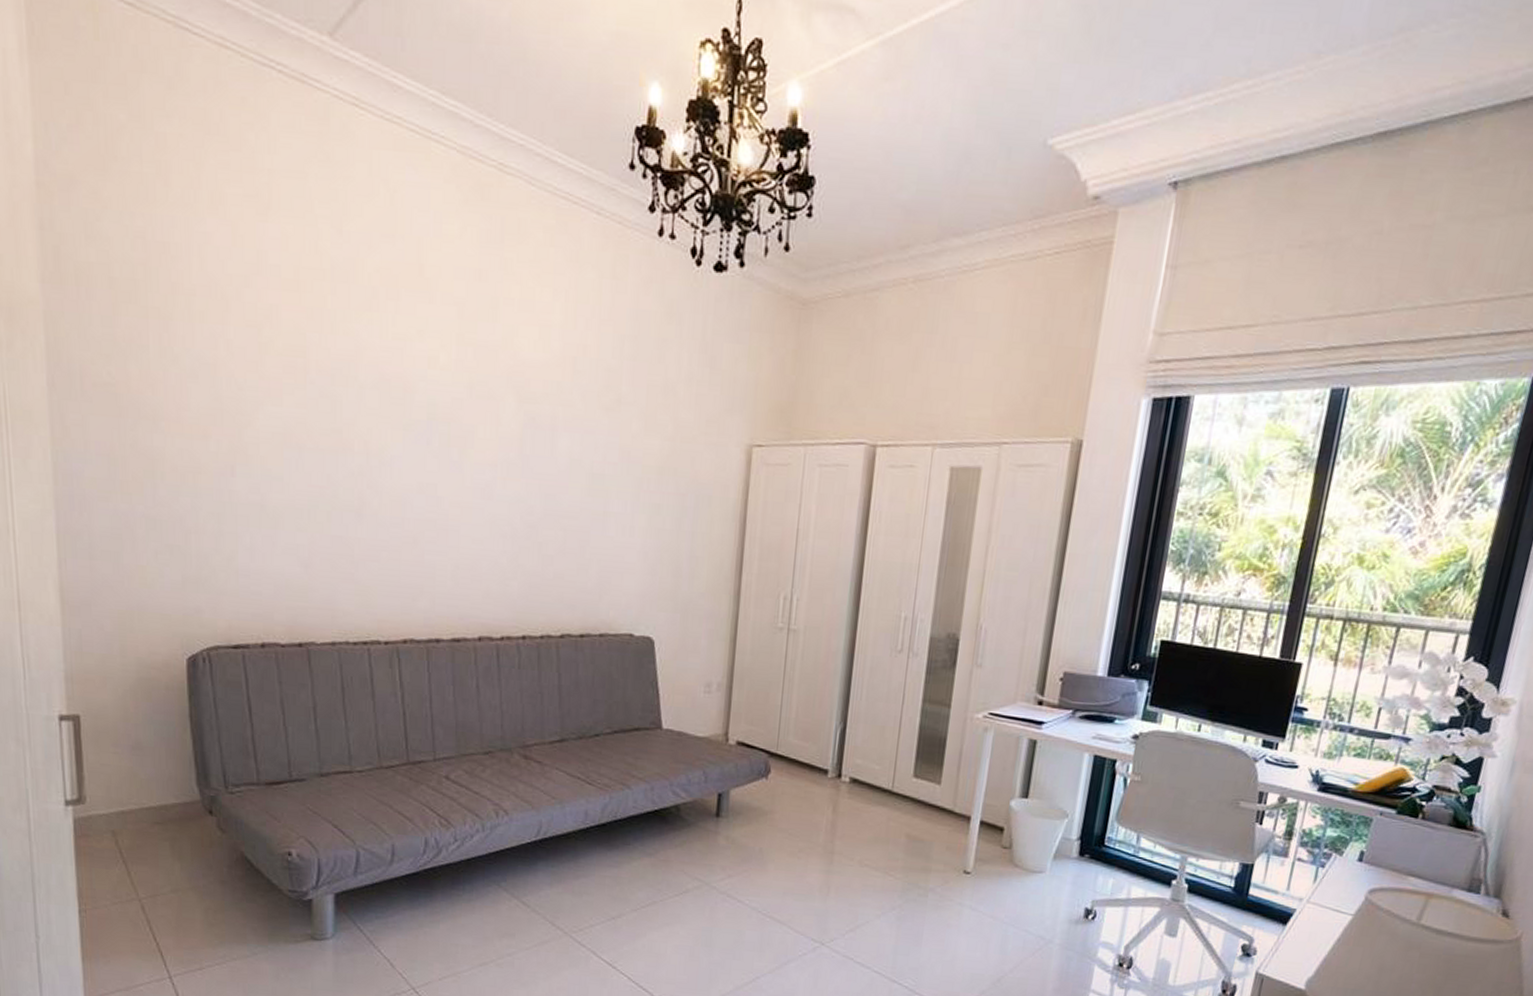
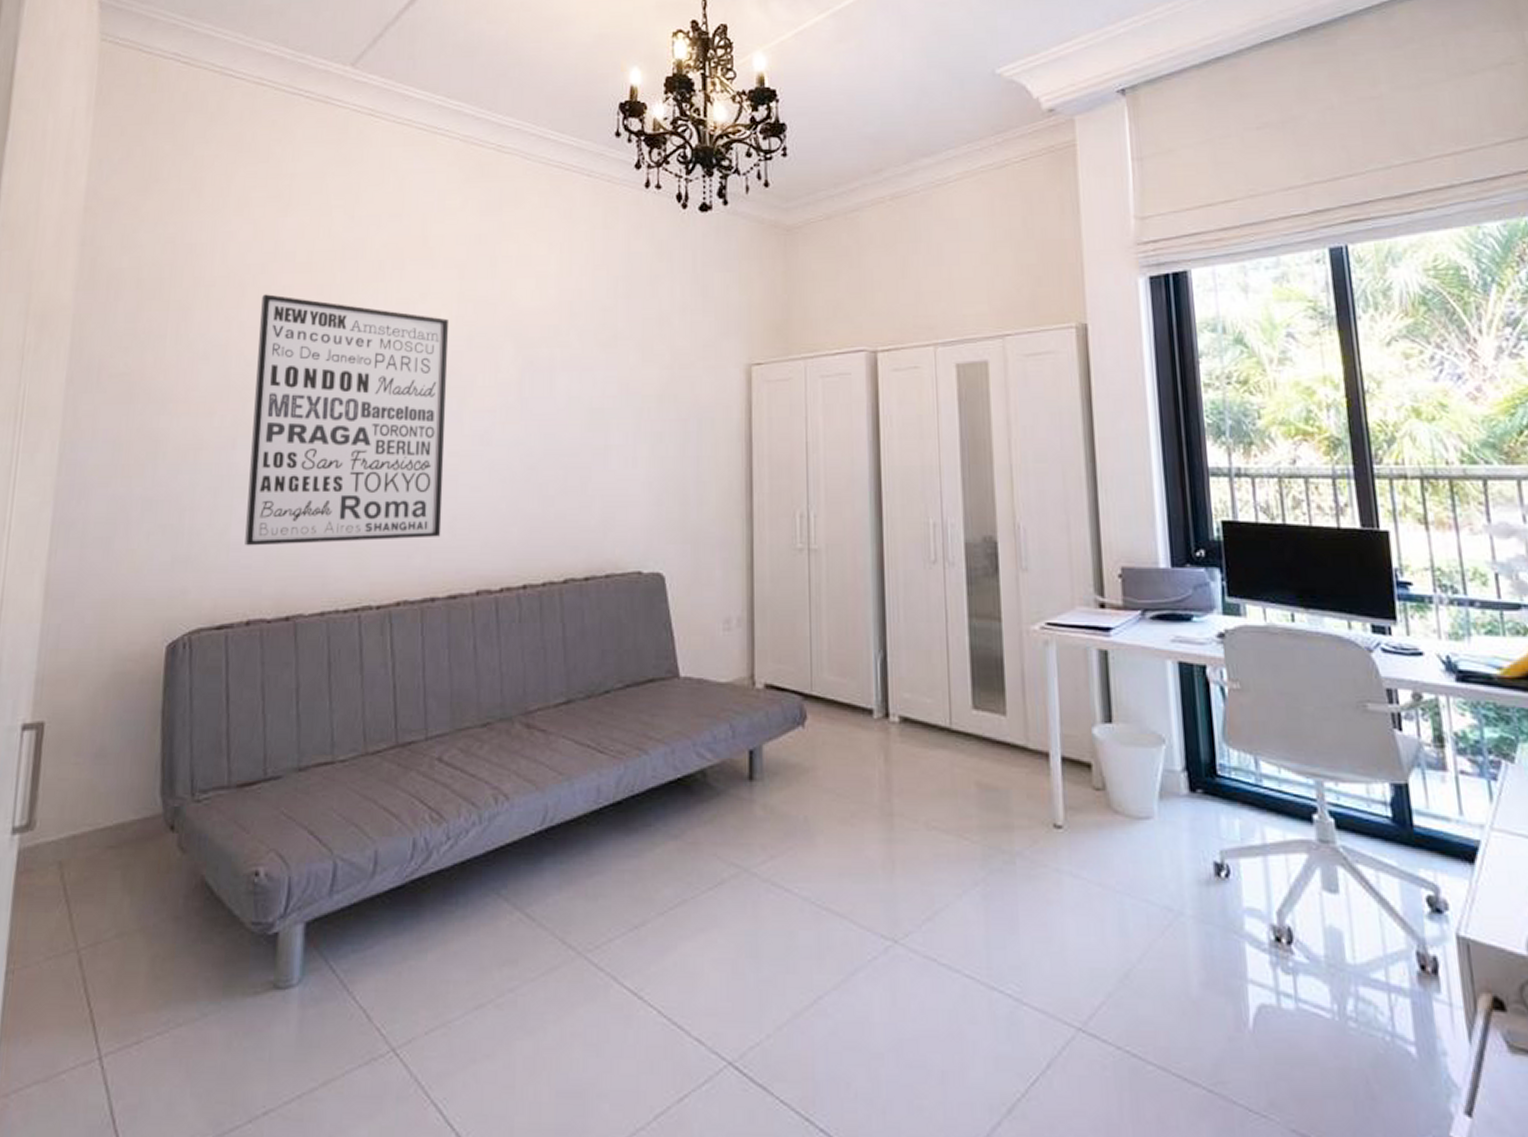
wall art: none [247,311,449,584] -> present [245,294,450,546]

